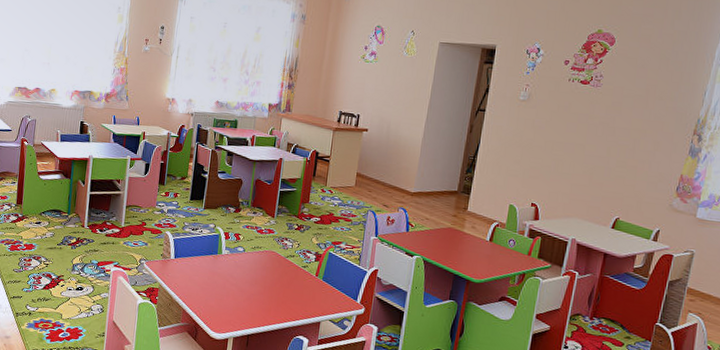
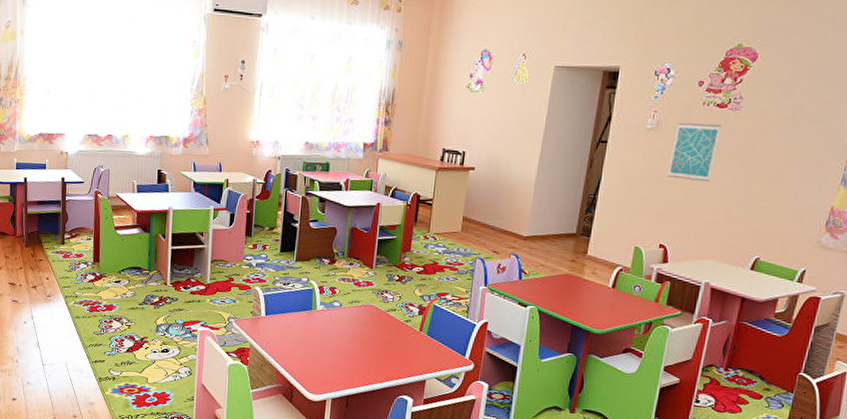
wall art: none [538,95,585,149] -> present [667,122,722,182]

